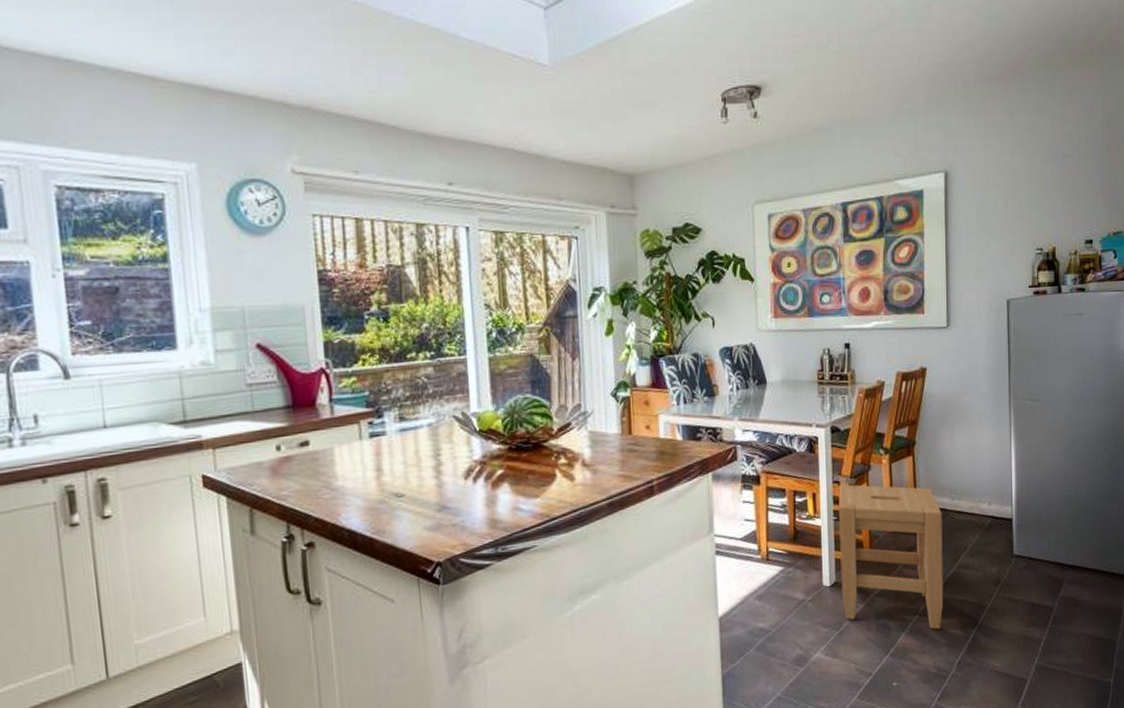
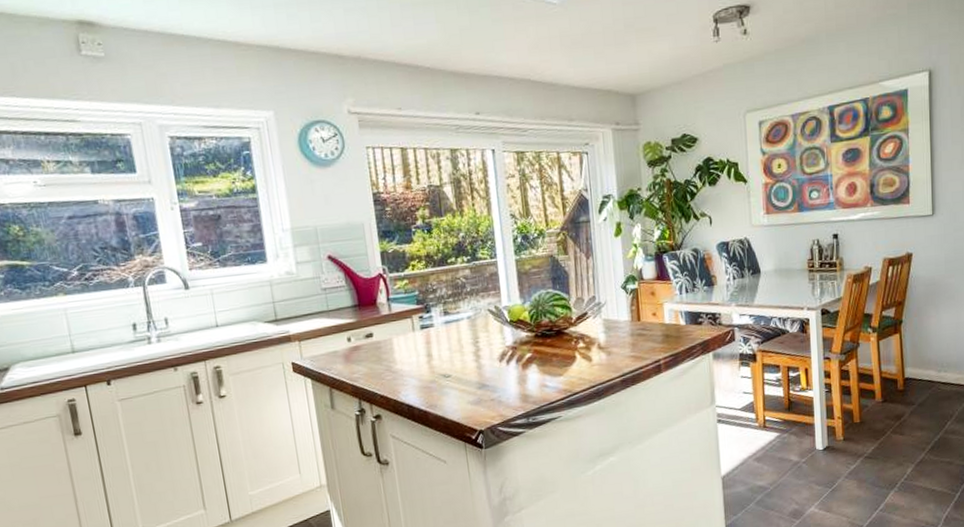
stool: present [838,484,944,630] -> none [829,360,931,489]

